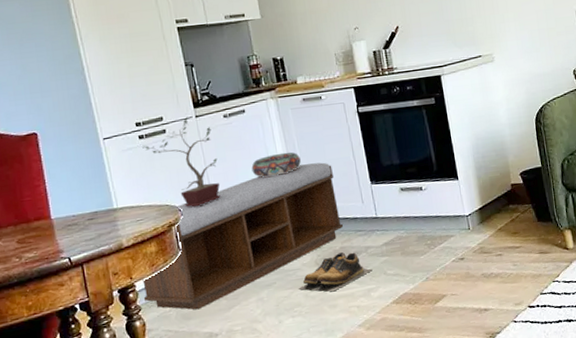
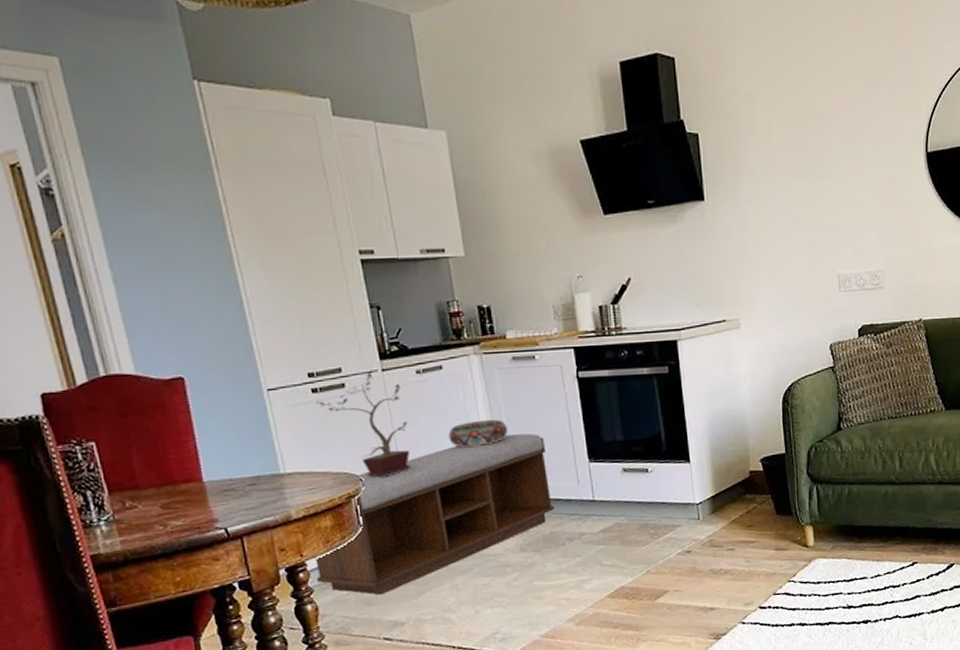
shoes: present [298,252,372,292] -> none [499,538,586,582]

